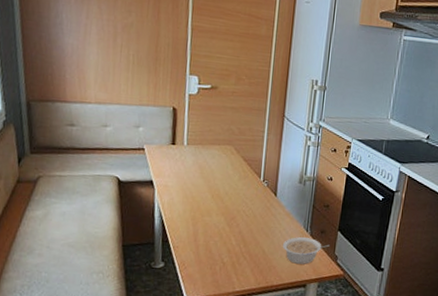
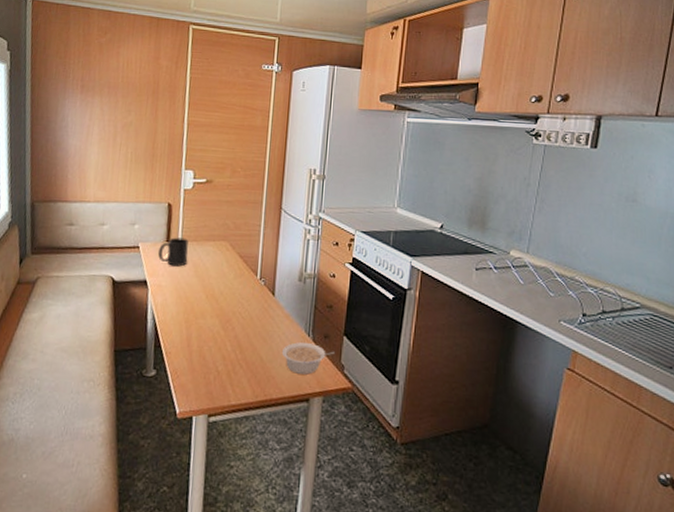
mug: none [163,140,194,169] -> present [157,237,189,267]

